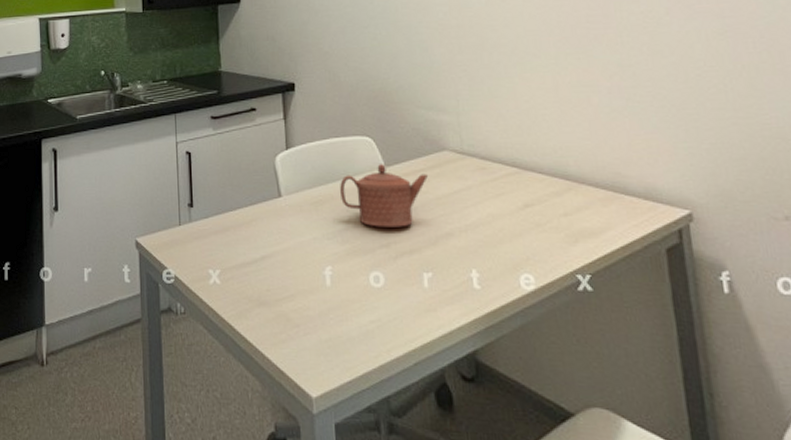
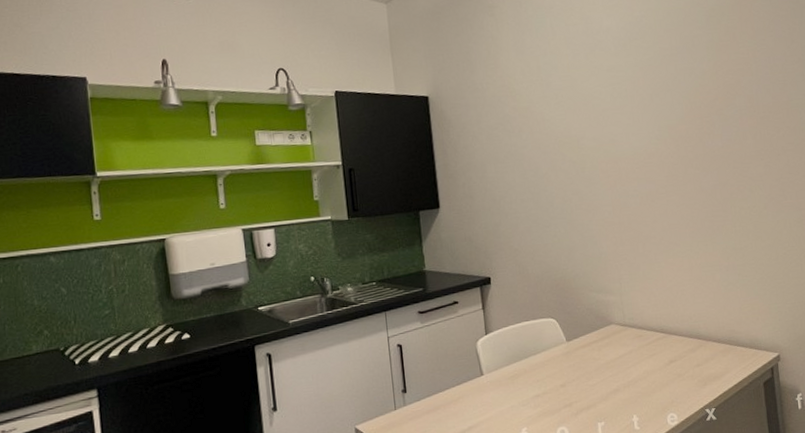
teapot: present [340,164,429,227] -> none [531,340,600,391]

